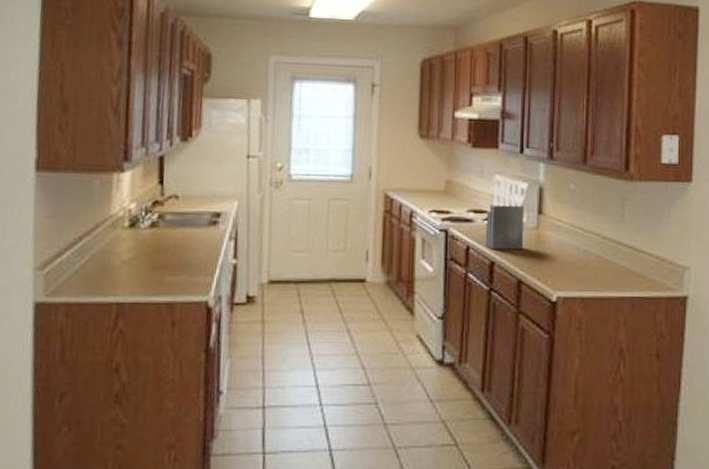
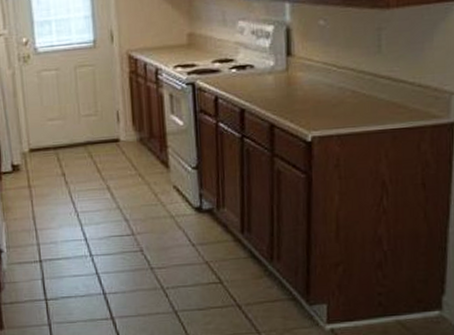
knife block: present [485,183,525,250] -> none [232,28,274,97]

